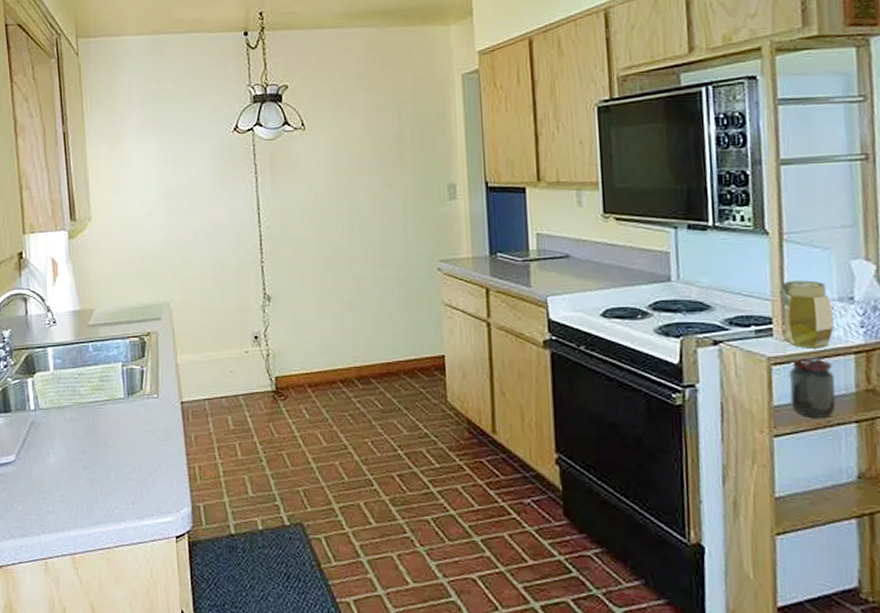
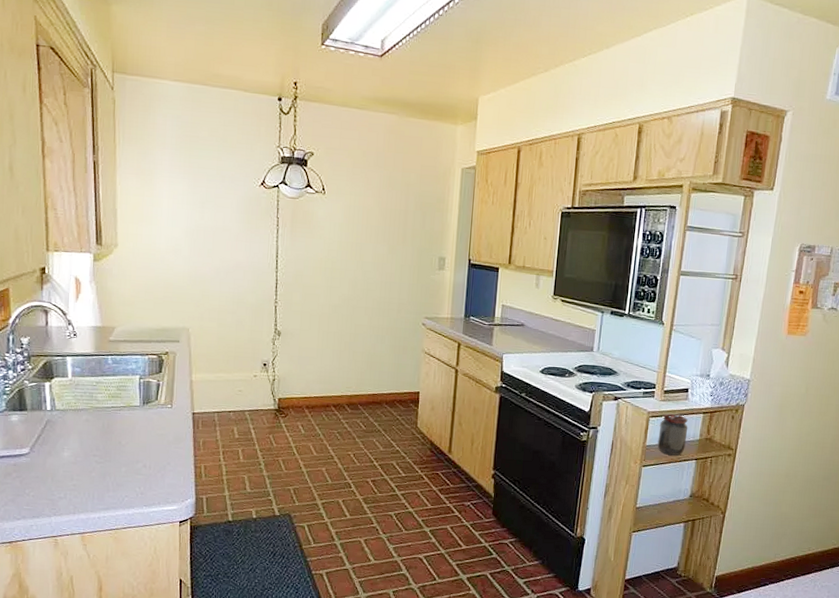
jar: present [780,280,834,349] -> none [660,359,696,408]

